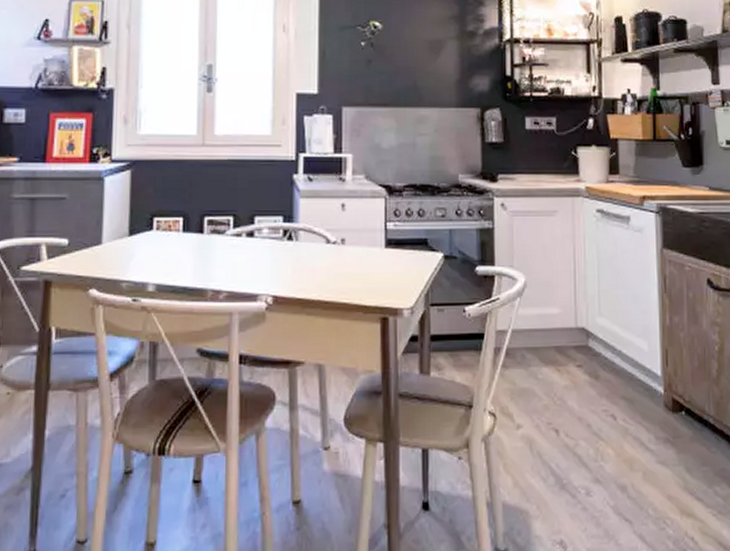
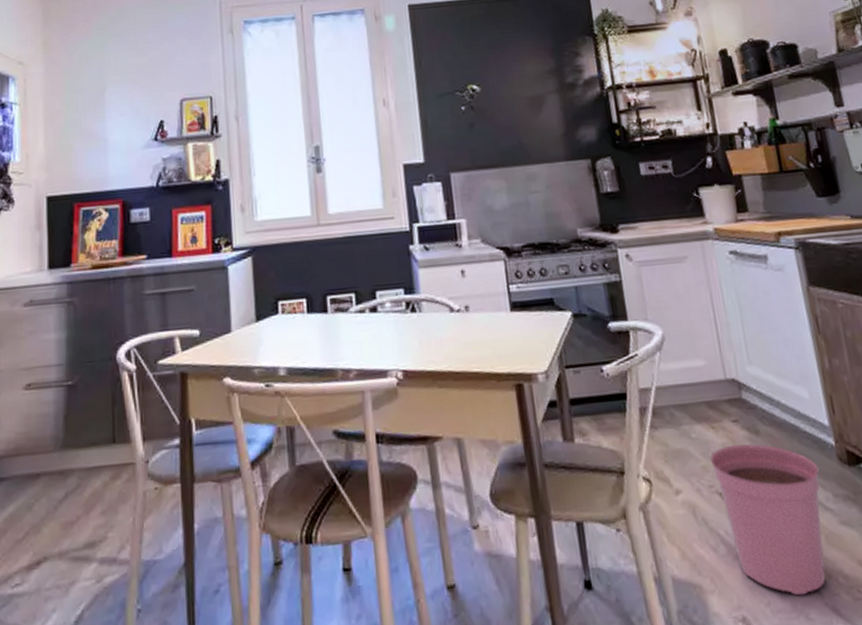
plant pot: none [552,387,646,524] -> present [710,444,826,596]

